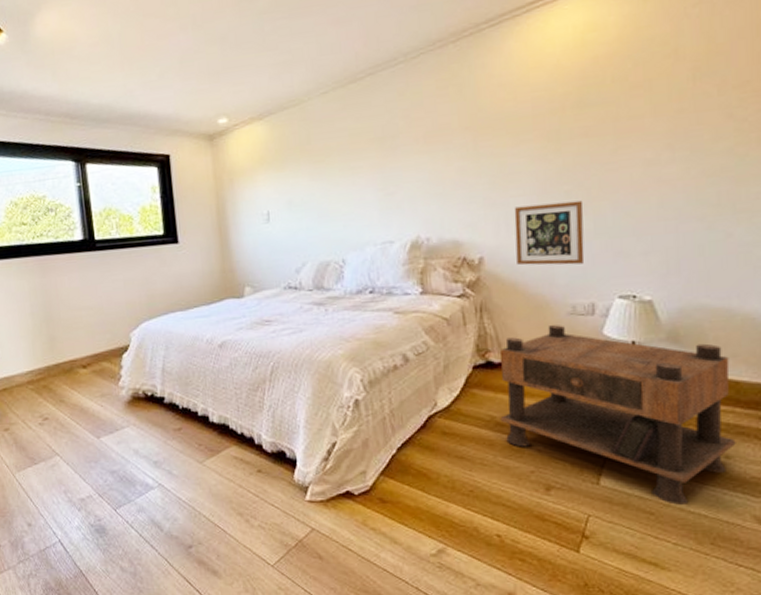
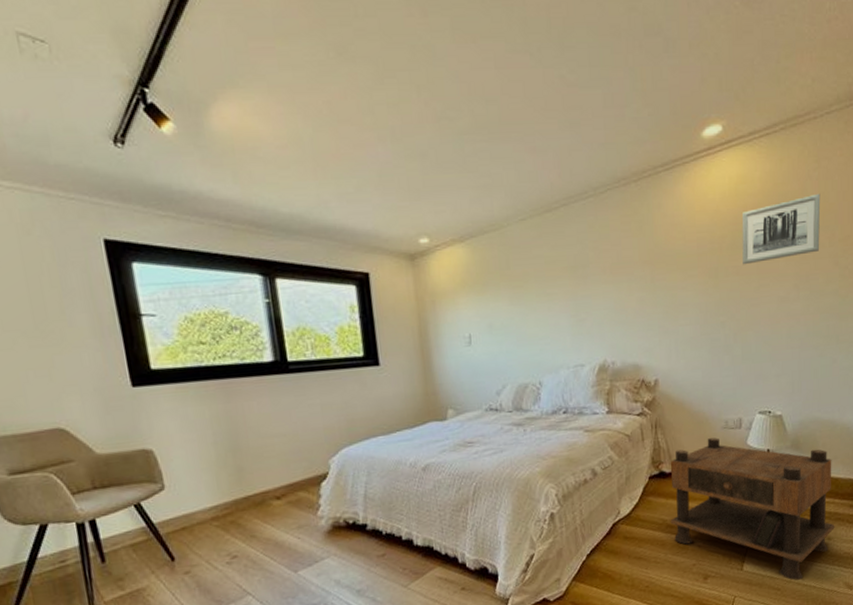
picture frame: present [514,200,585,265] -> none [682,330,735,387]
wall art: none [591,33,704,125] -> present [741,193,821,265]

